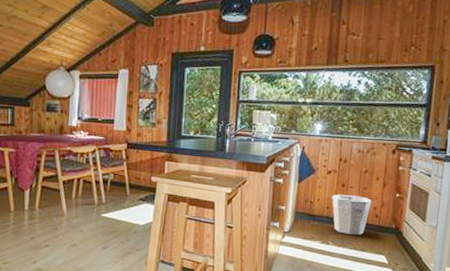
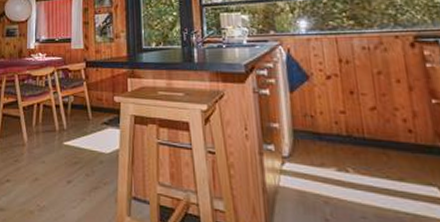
waste bin: present [332,194,372,235] -> none [339,105,399,158]

